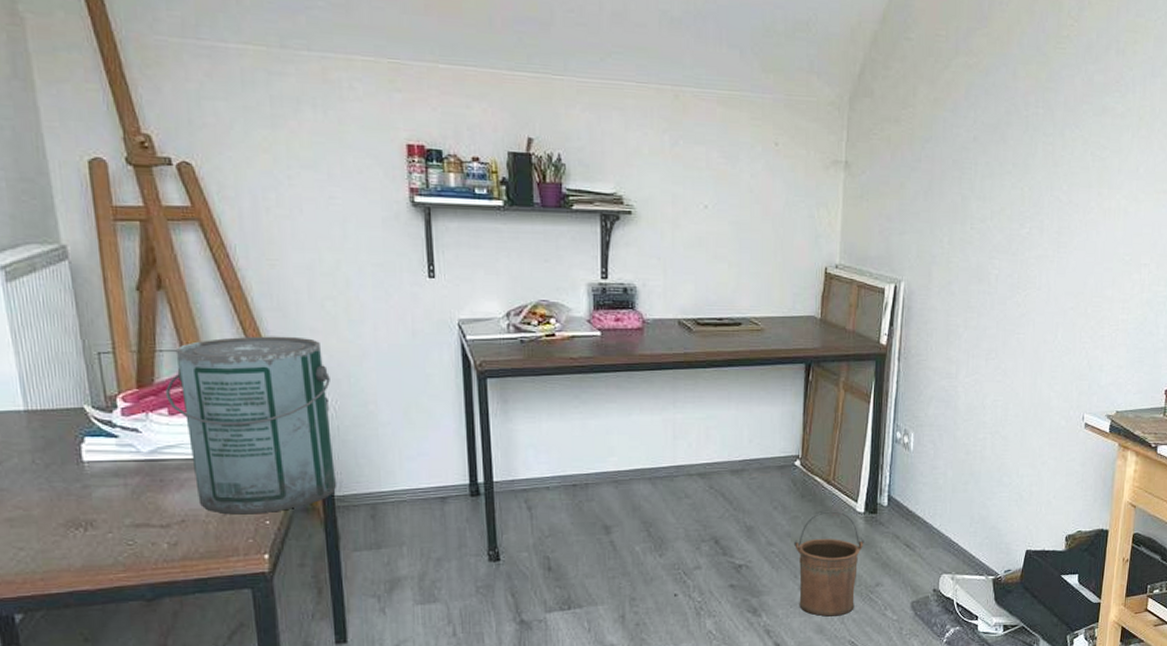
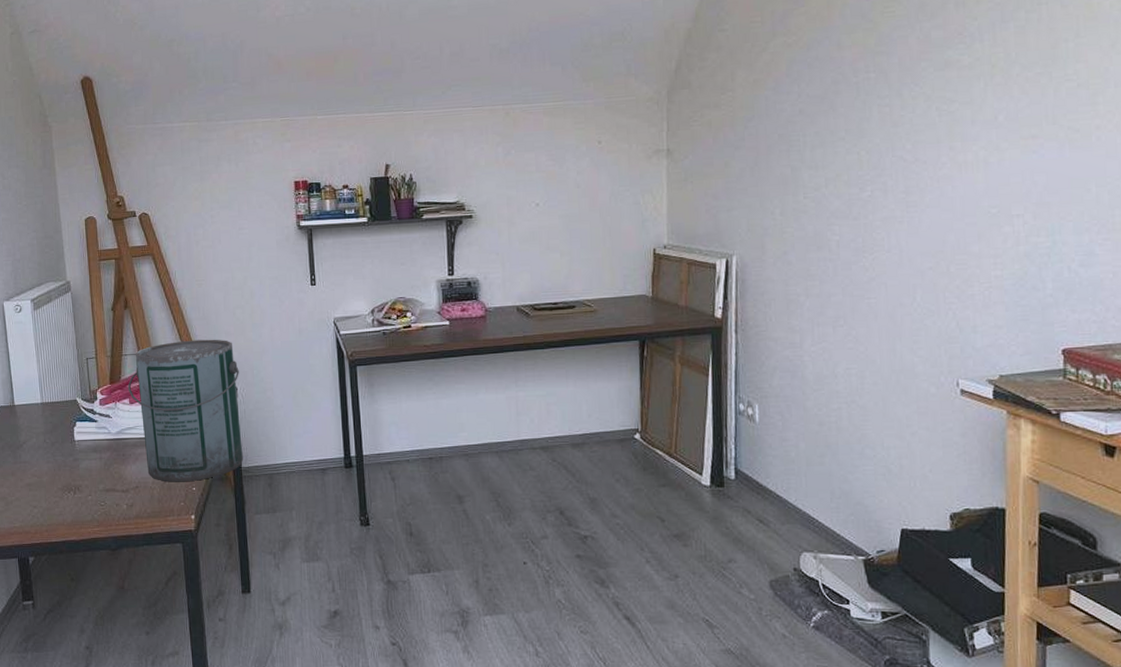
bucket: present [793,510,864,617] -> none [638,483,713,592]

